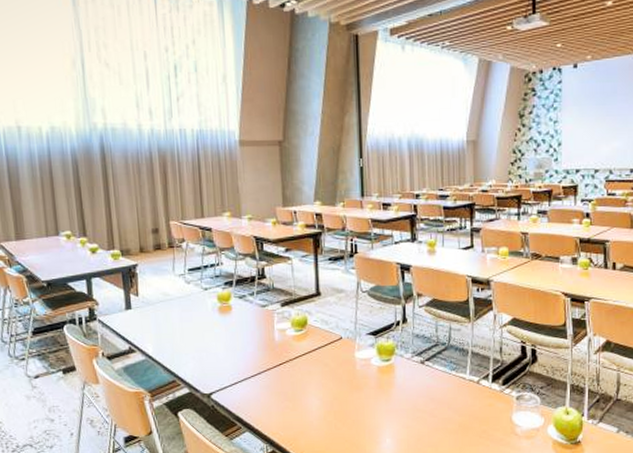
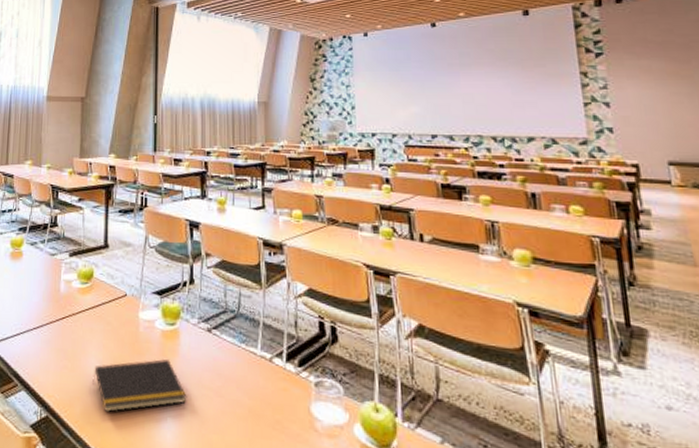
notepad: none [314,390,404,442] -> present [93,358,187,413]

